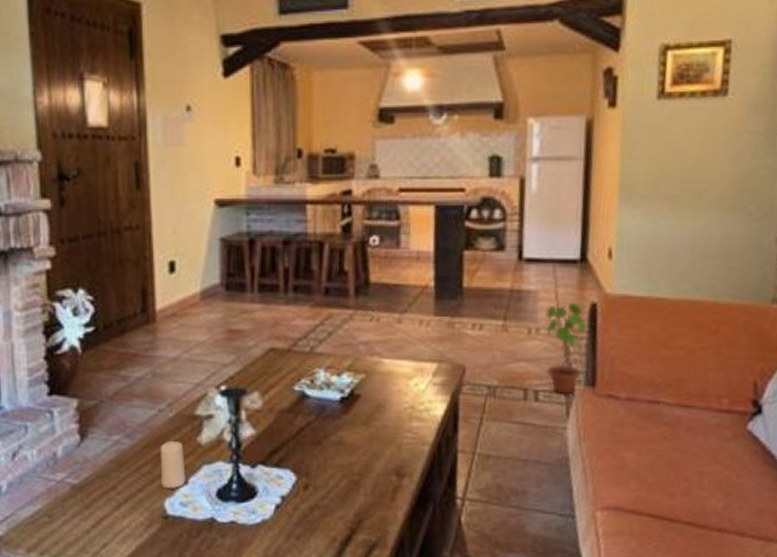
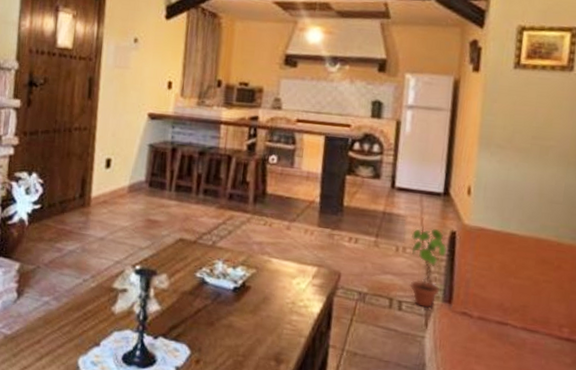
candle: present [160,440,186,489] -> none [77,307,100,349]

